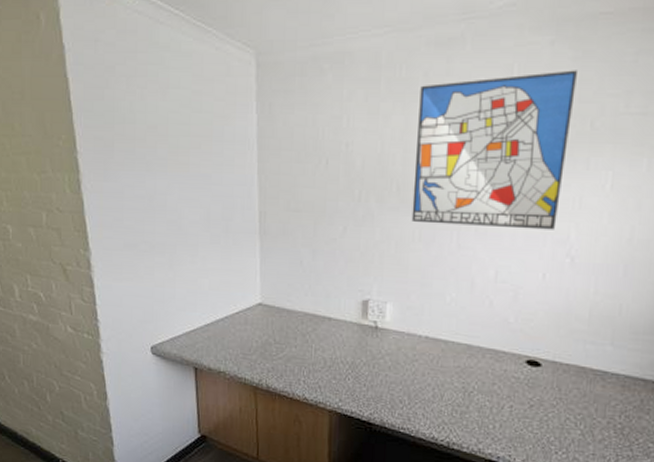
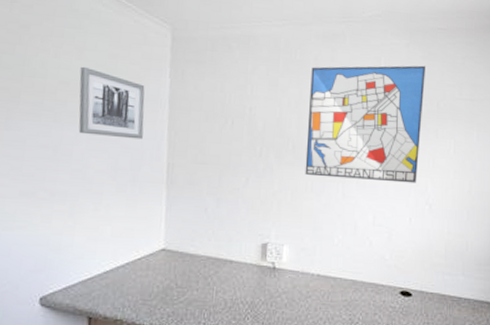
wall art: none [166,107,233,186] -> present [78,66,145,139]

